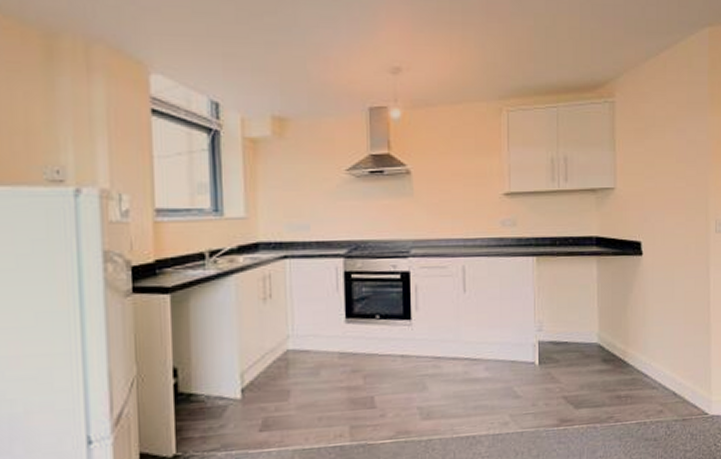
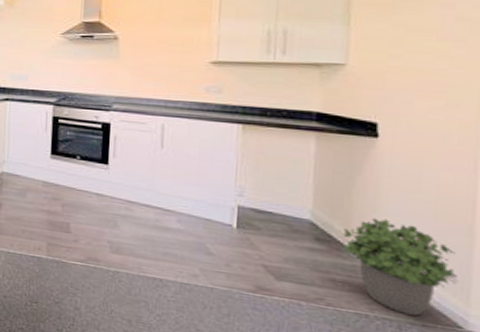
potted plant: none [623,330,703,414] -> present [343,217,459,316]

